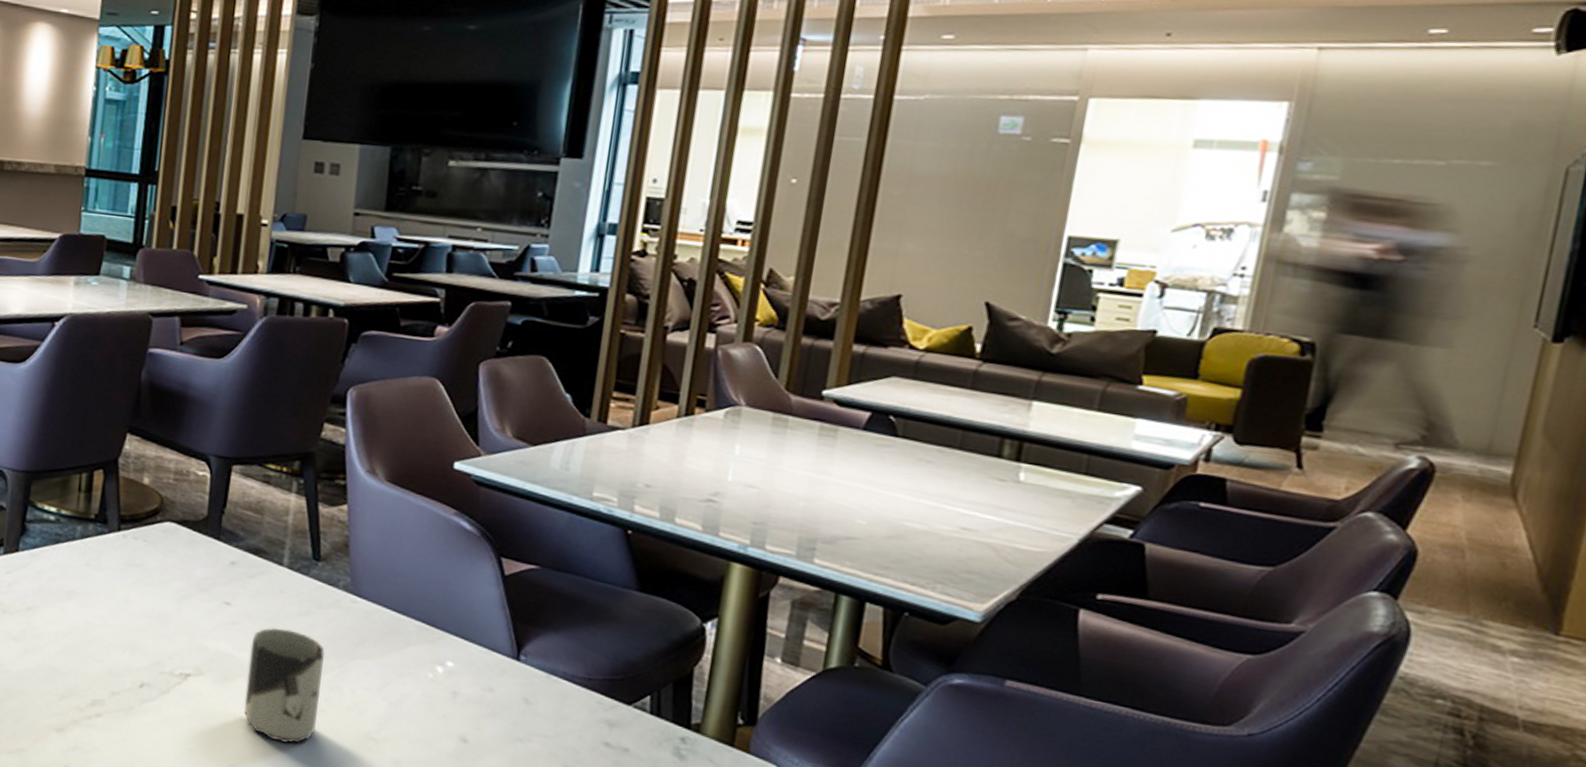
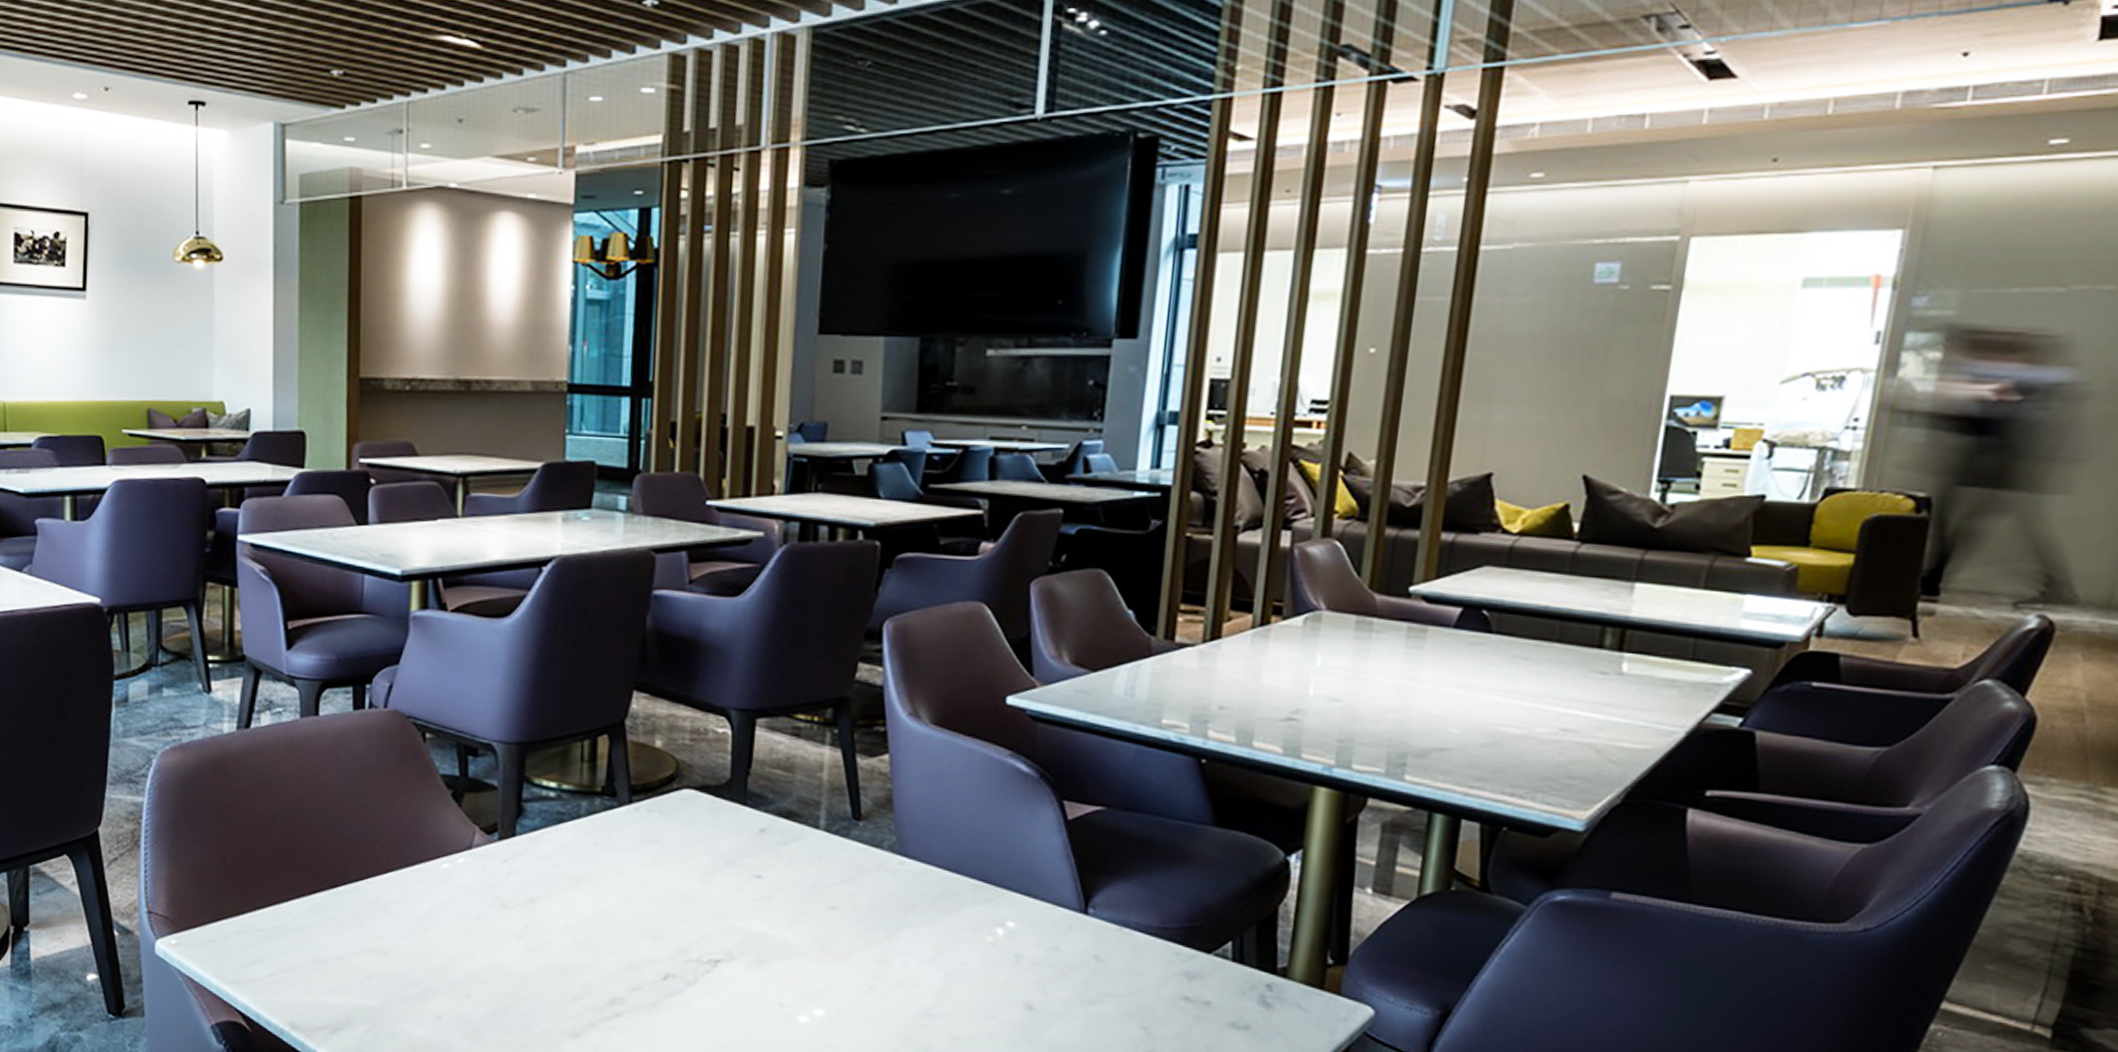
cup: present [243,627,325,744] -> none [782,899,871,1028]

